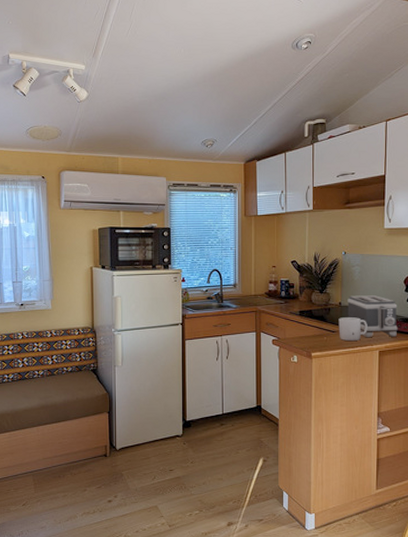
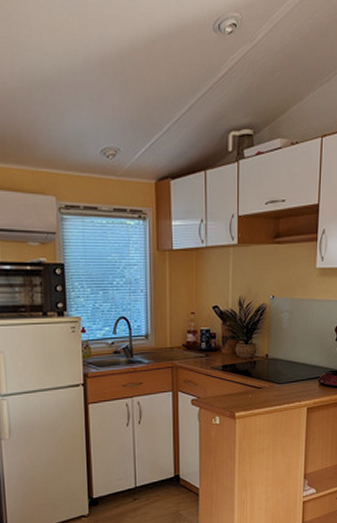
mug: present [338,317,368,342] -> none [265,371,296,399]
toaster: present [347,295,398,338] -> none [275,346,328,394]

